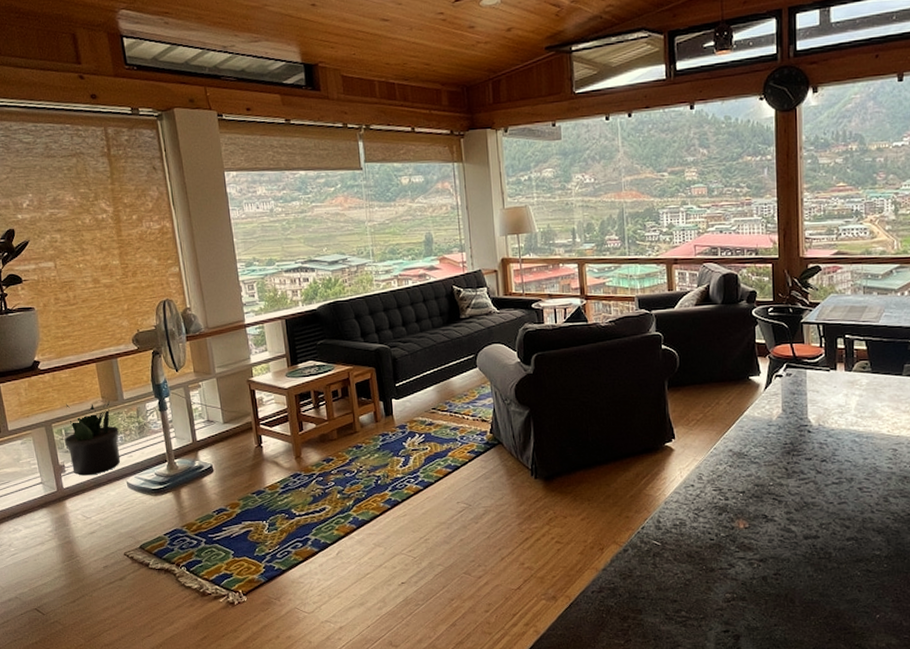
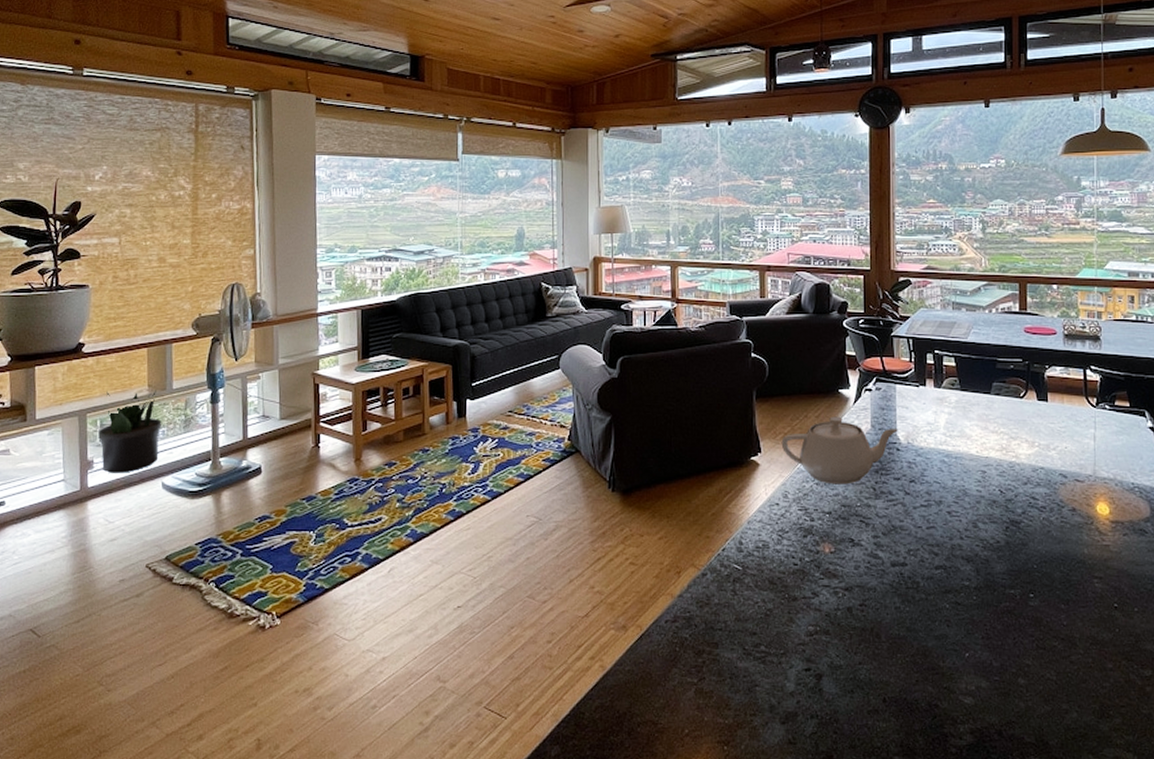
teapot: none [694,402,809,466] -> present [781,416,898,485]

